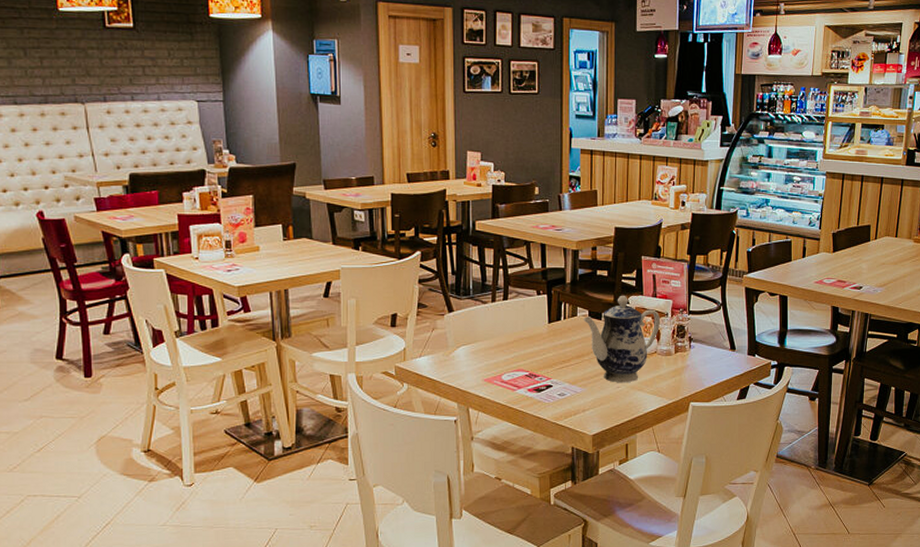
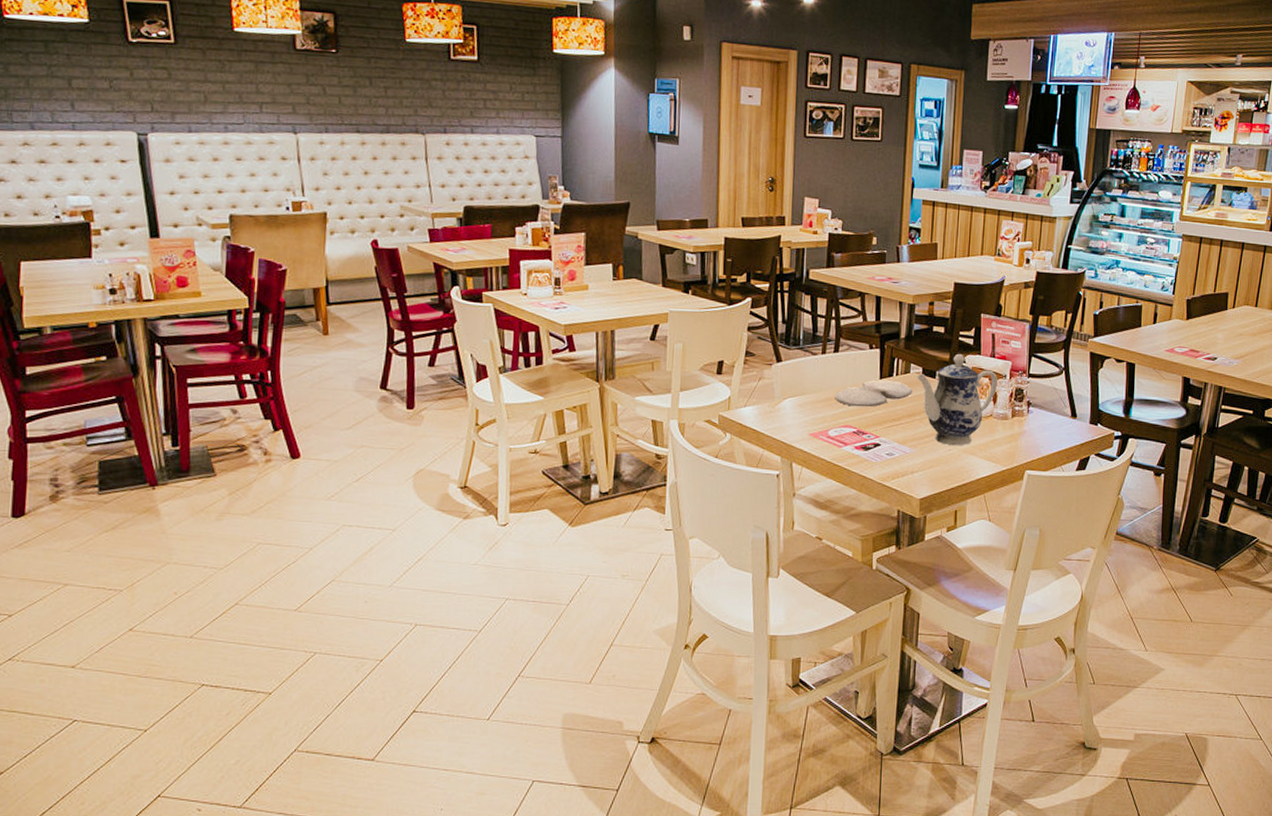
paint palette: none [506,324,580,351] -> present [835,379,912,408]

